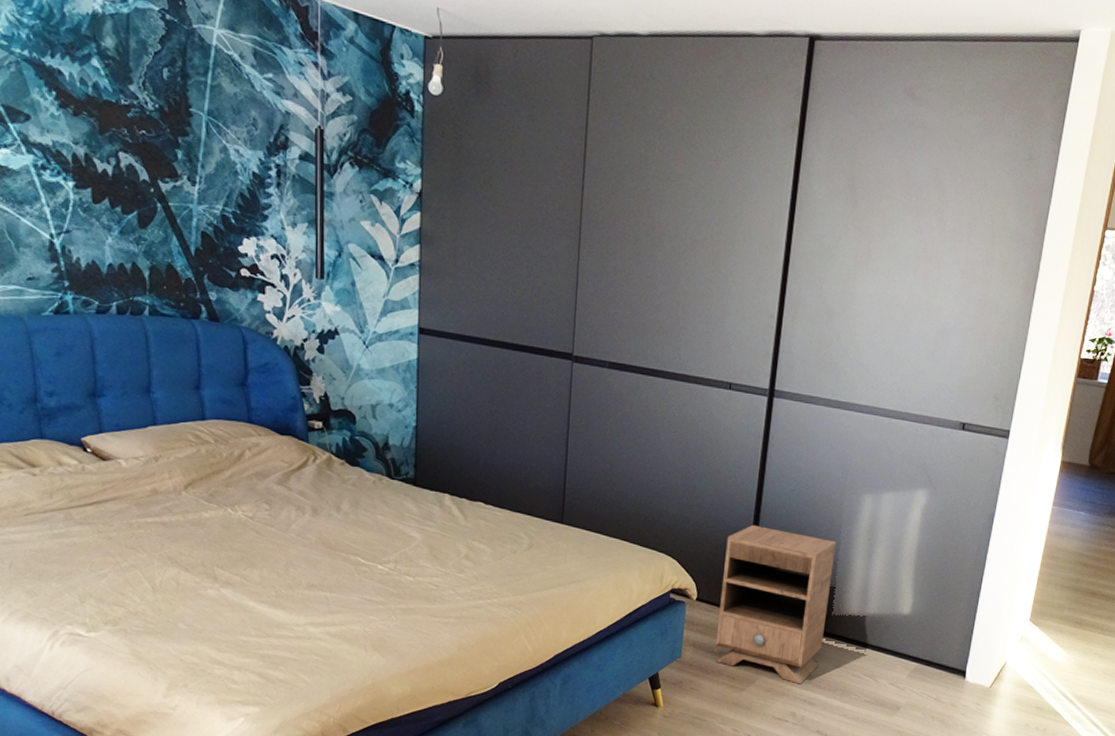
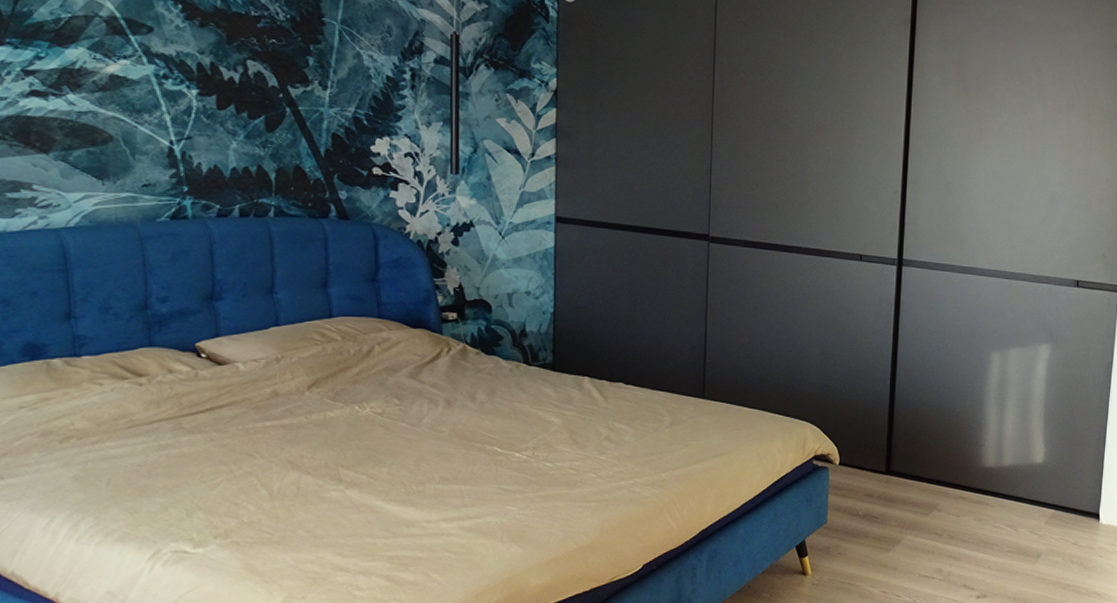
nightstand: present [715,524,837,684] -> none [860,387,970,540]

